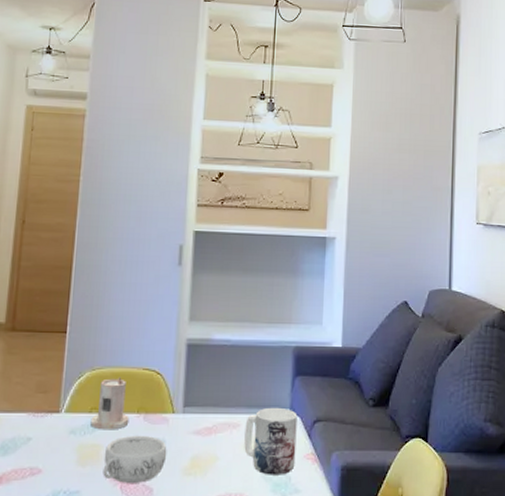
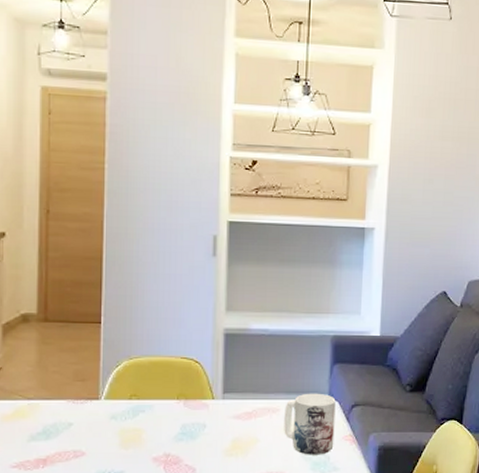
candle: present [90,377,130,430] -> none [131,365,170,416]
decorative bowl: present [103,435,167,483] -> none [146,419,208,464]

